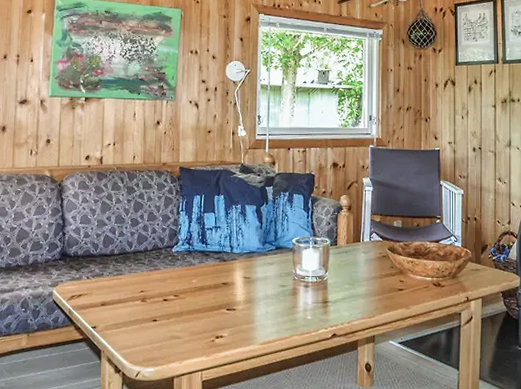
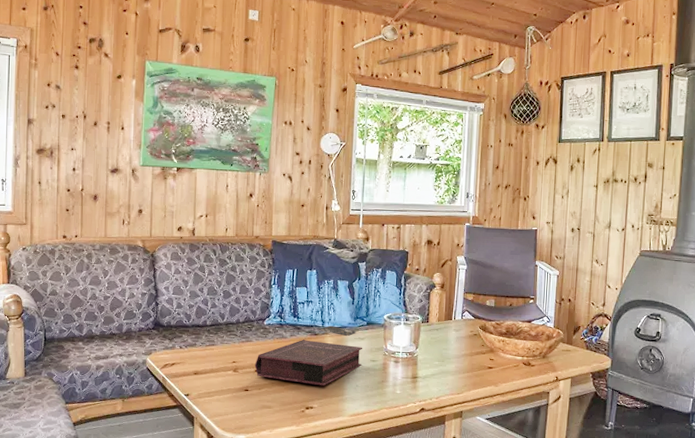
book: none [163,251,273,314] -> present [254,325,363,386]

